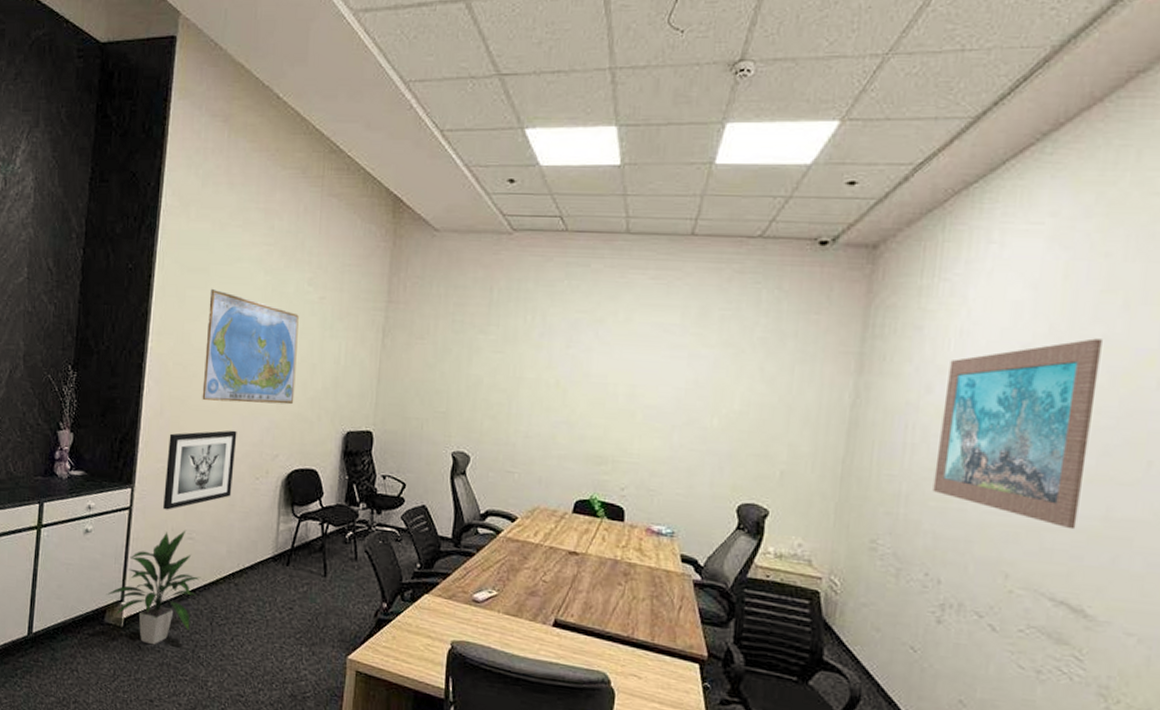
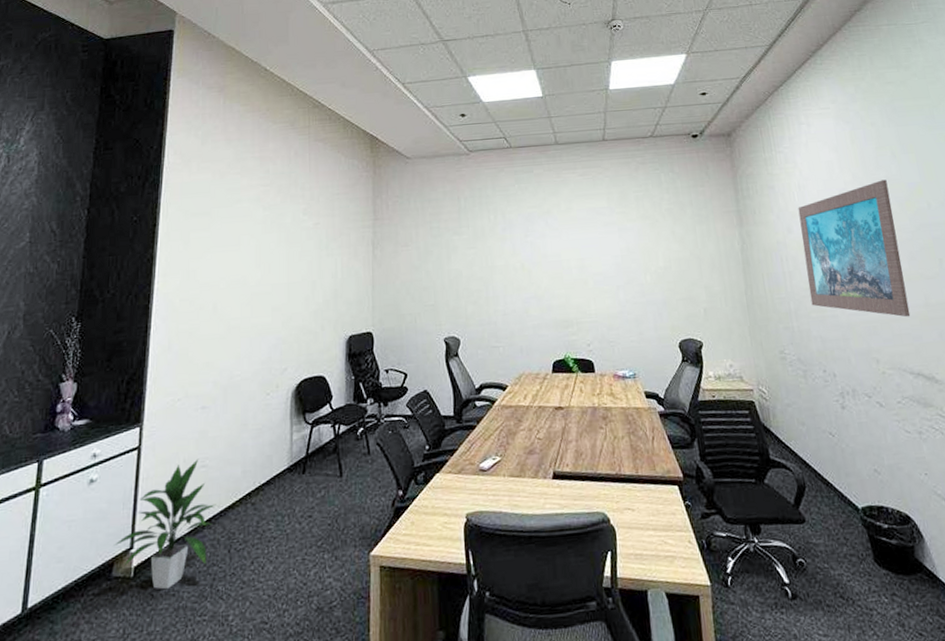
wall art: present [163,430,237,510] -> none [174,352,246,442]
world map: present [202,288,299,405] -> none [210,228,298,330]

